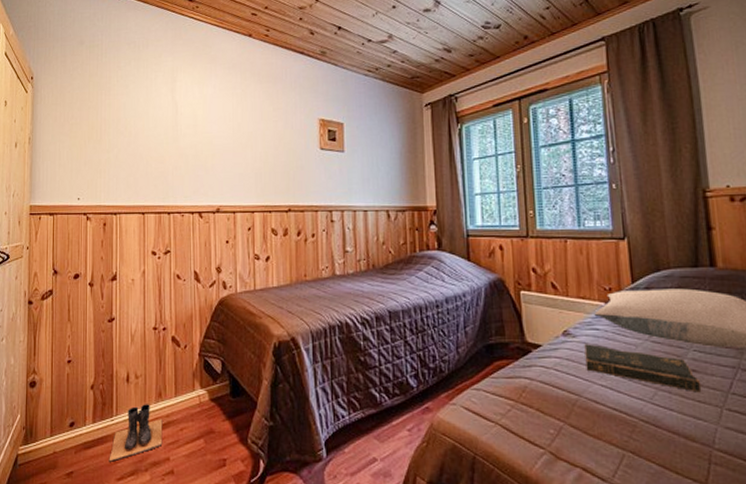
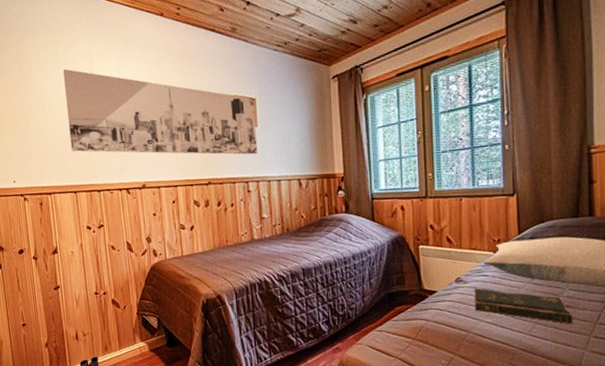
wall art: none [143,84,343,182] -> present [63,69,258,155]

